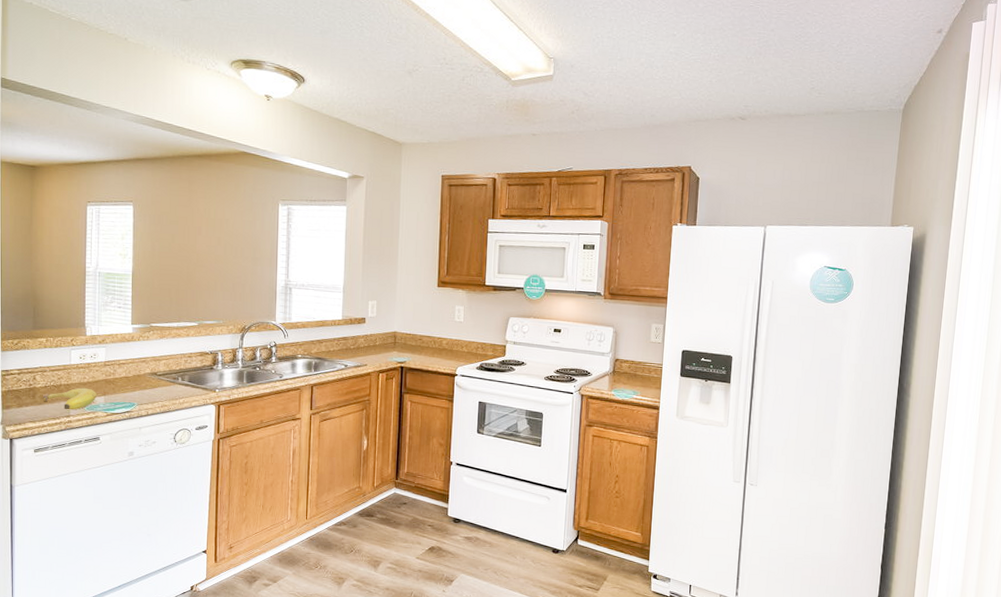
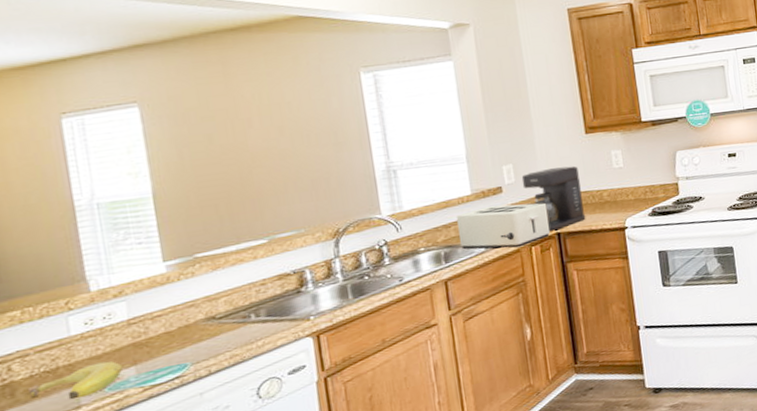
toaster: none [327,332,397,372] -> present [457,203,551,250]
coffee maker: none [381,310,426,364] -> present [521,165,586,232]

